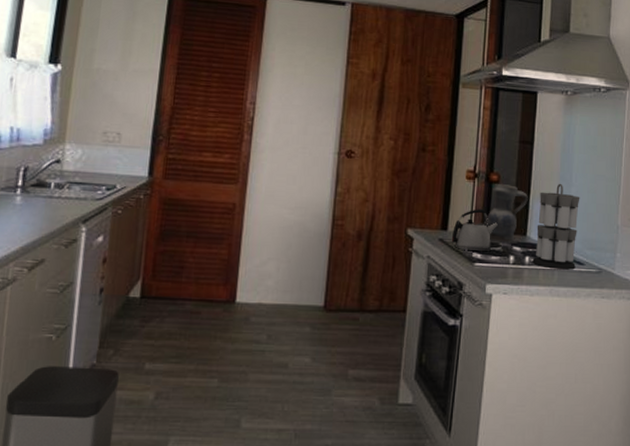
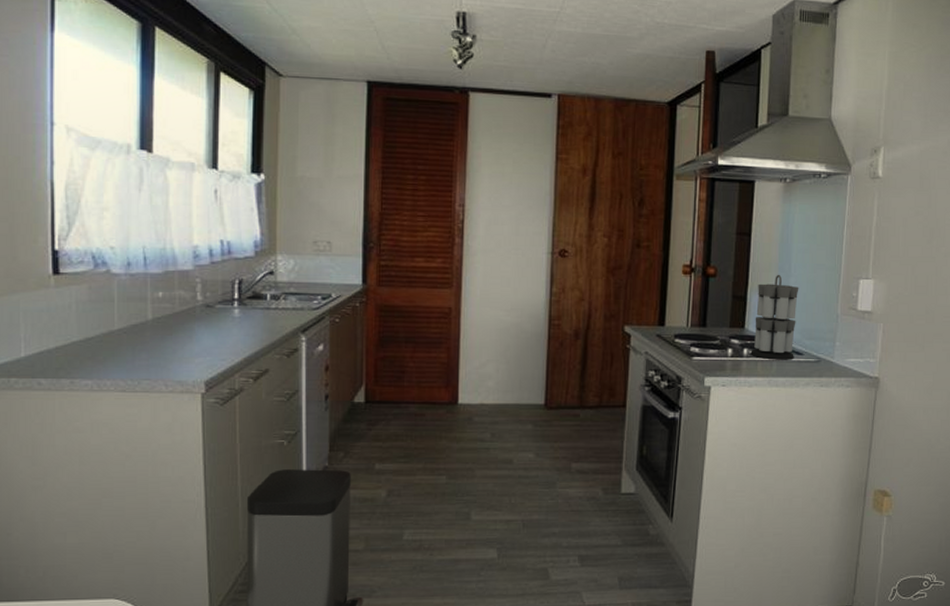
kettle: present [451,209,499,252] -> none [669,303,716,346]
ceramic jug: present [486,184,528,242] -> none [703,277,746,335]

